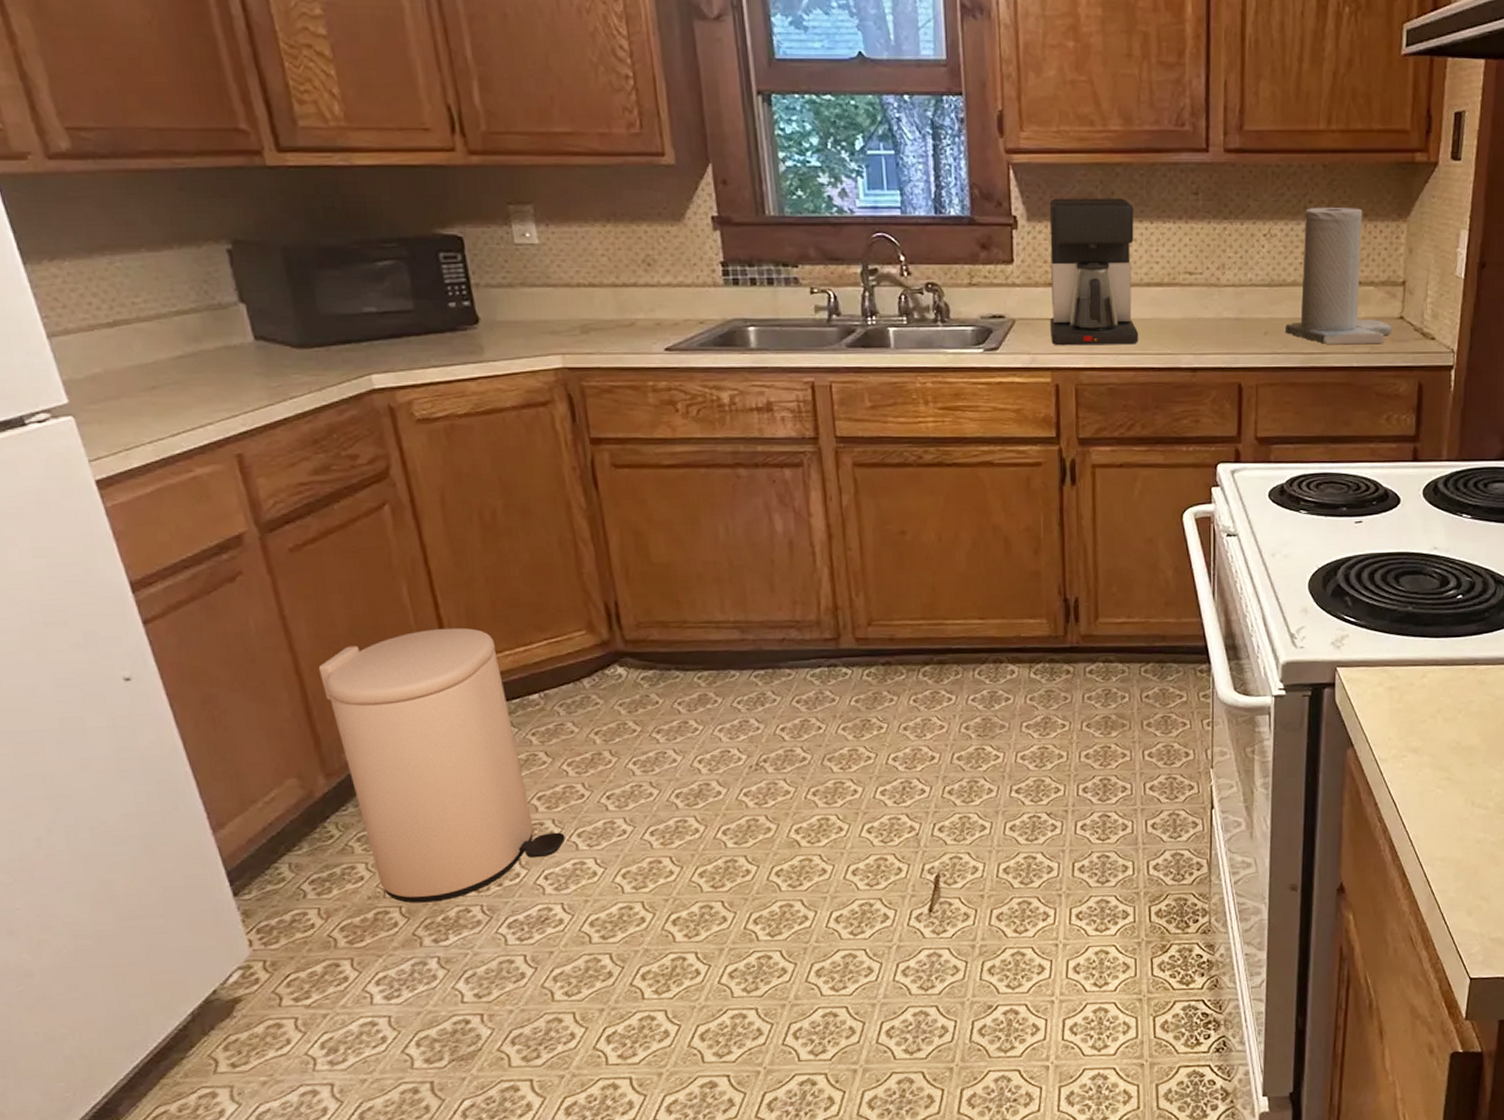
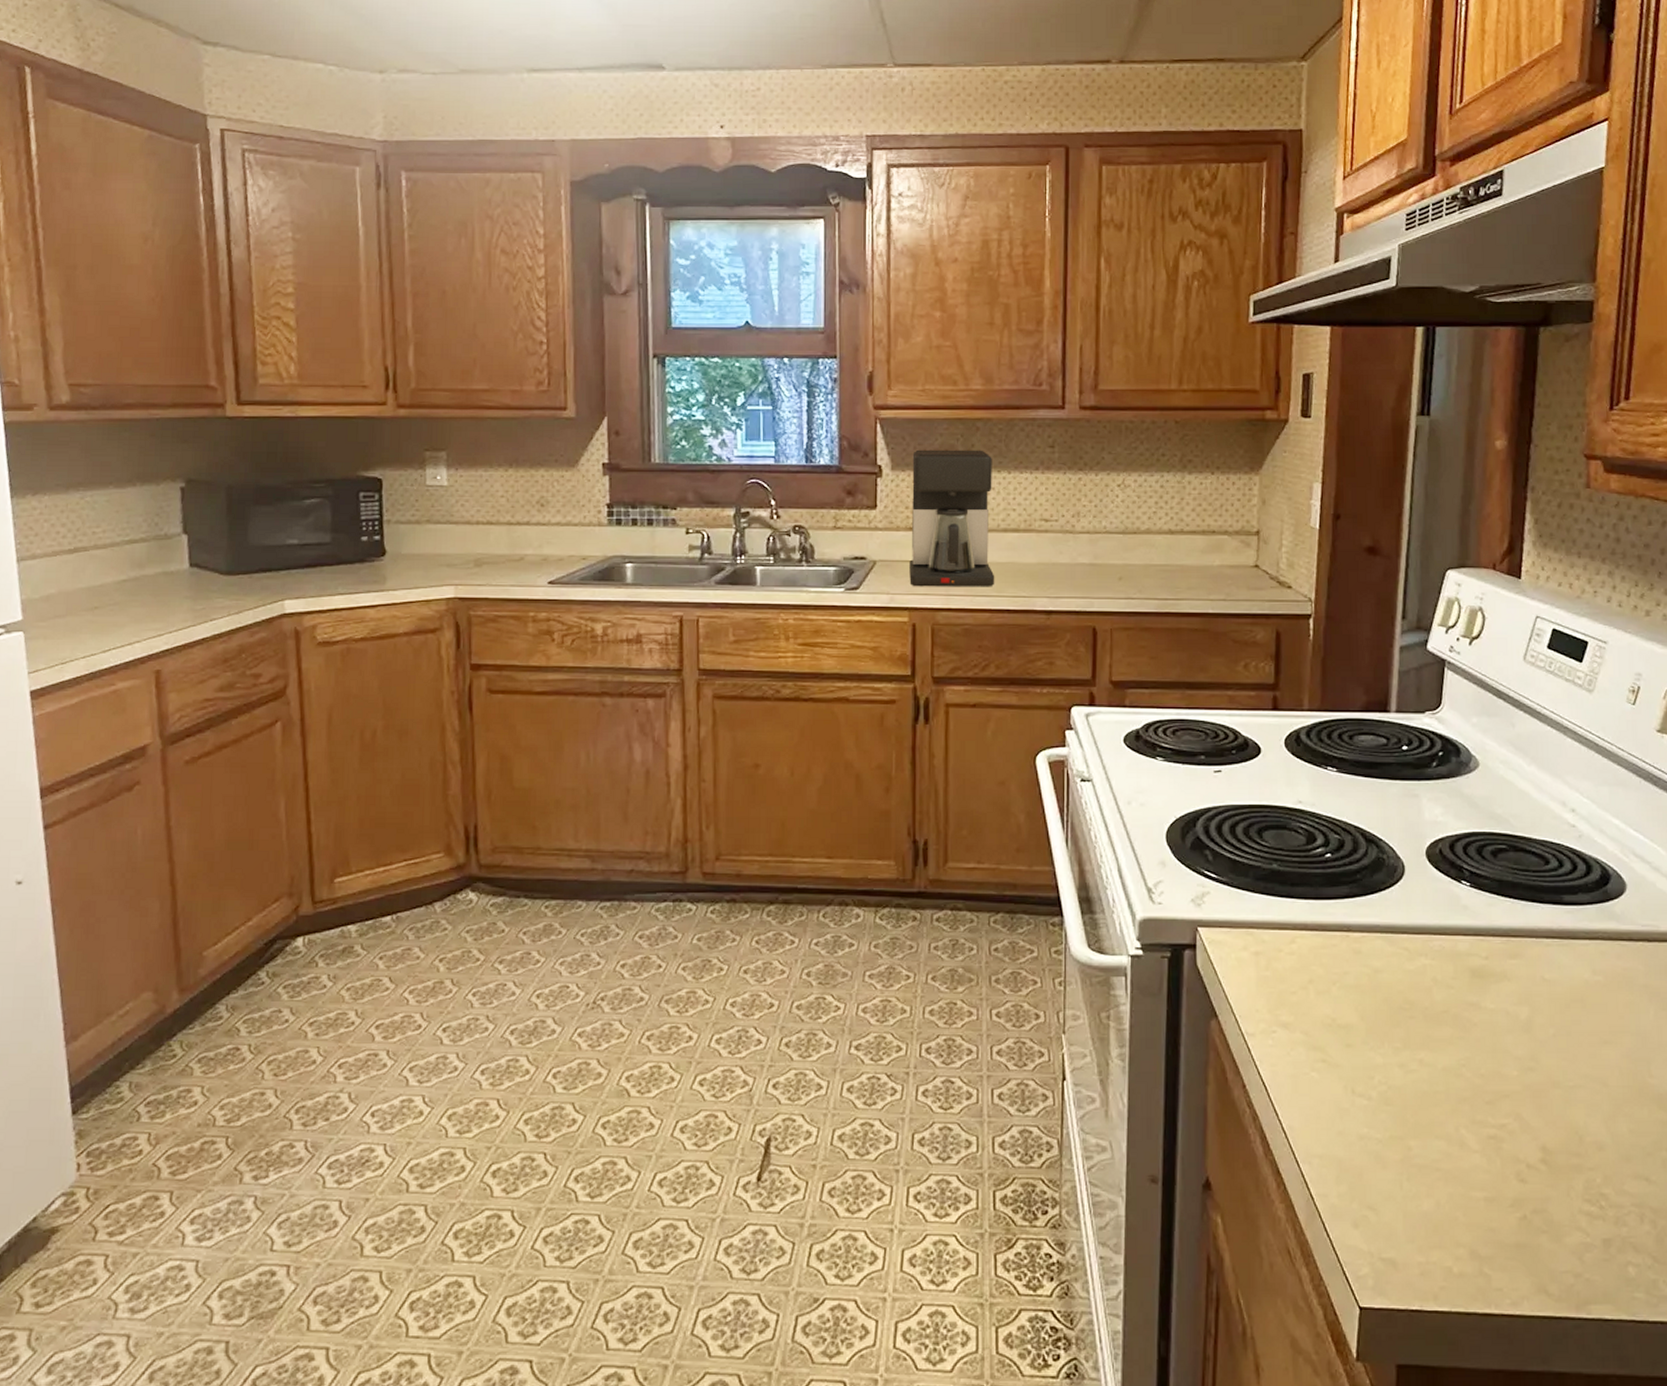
pedal bin: present [318,627,566,903] -> none [191,845,397,1134]
paper towel: present [1284,207,1393,345] -> none [1139,460,1248,592]

